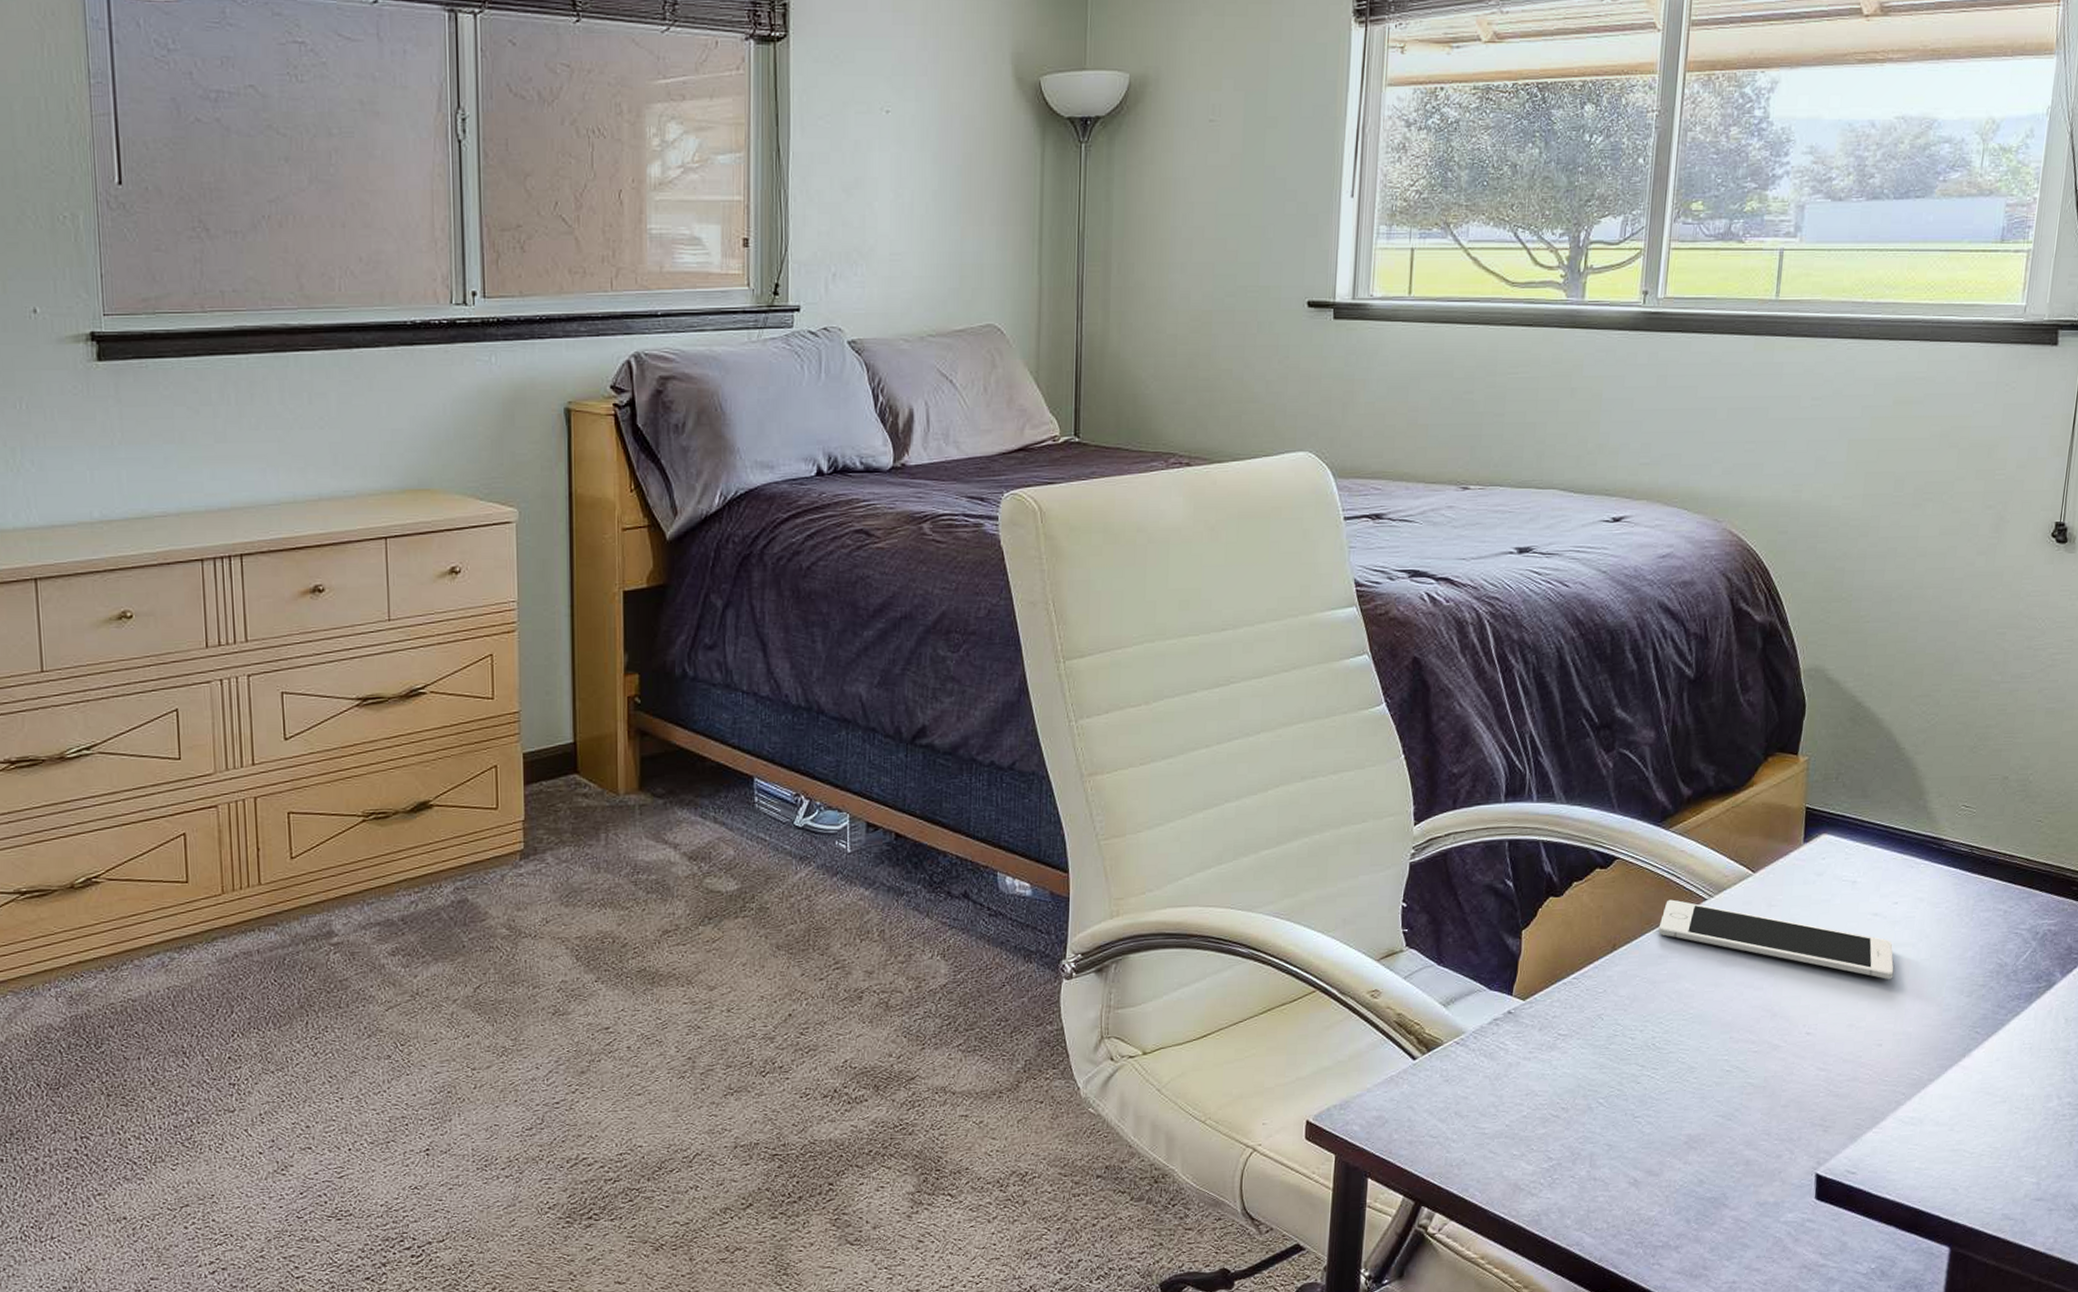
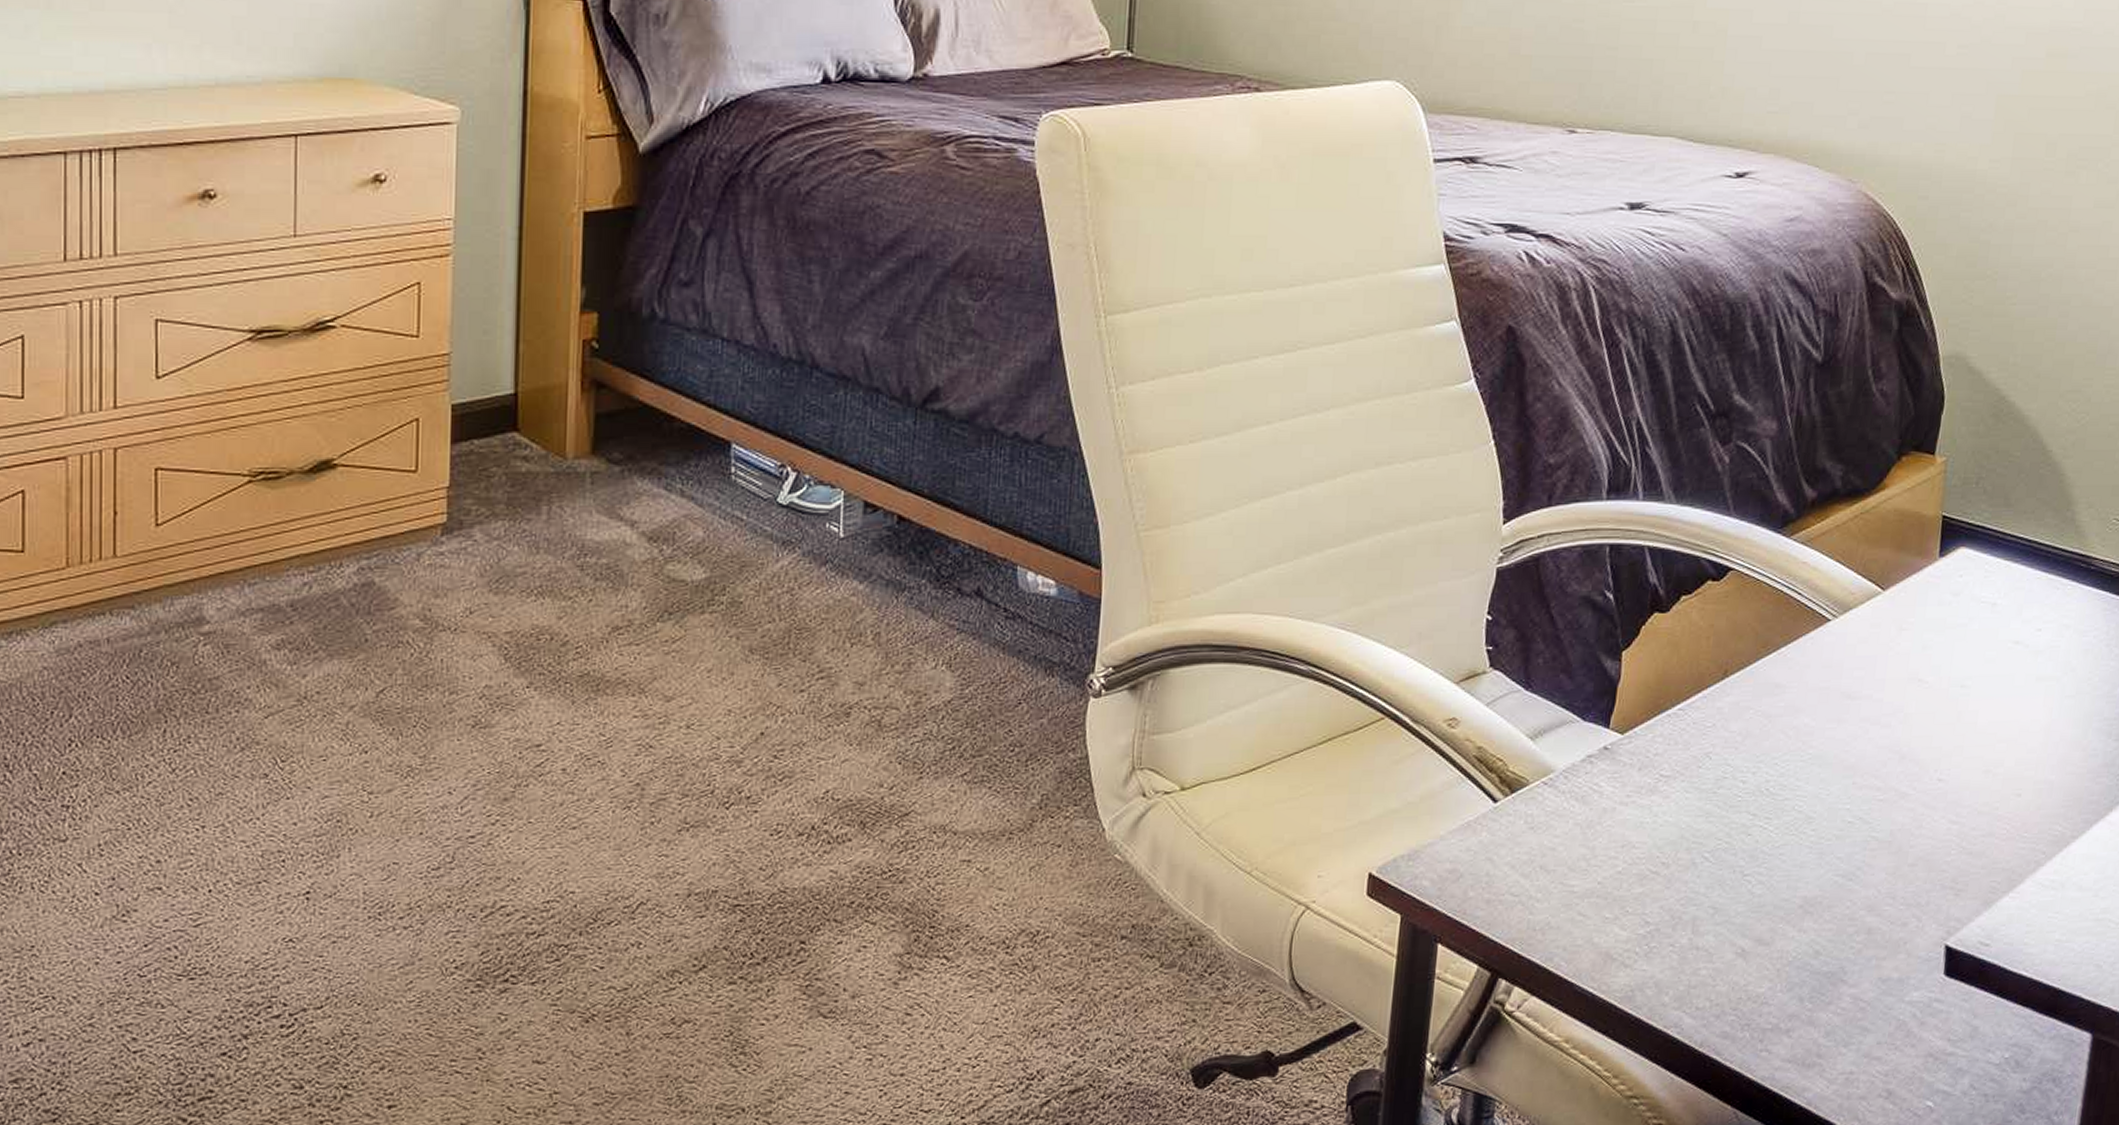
cell phone: present [1659,899,1894,979] -> none [1776,619,2036,718]

